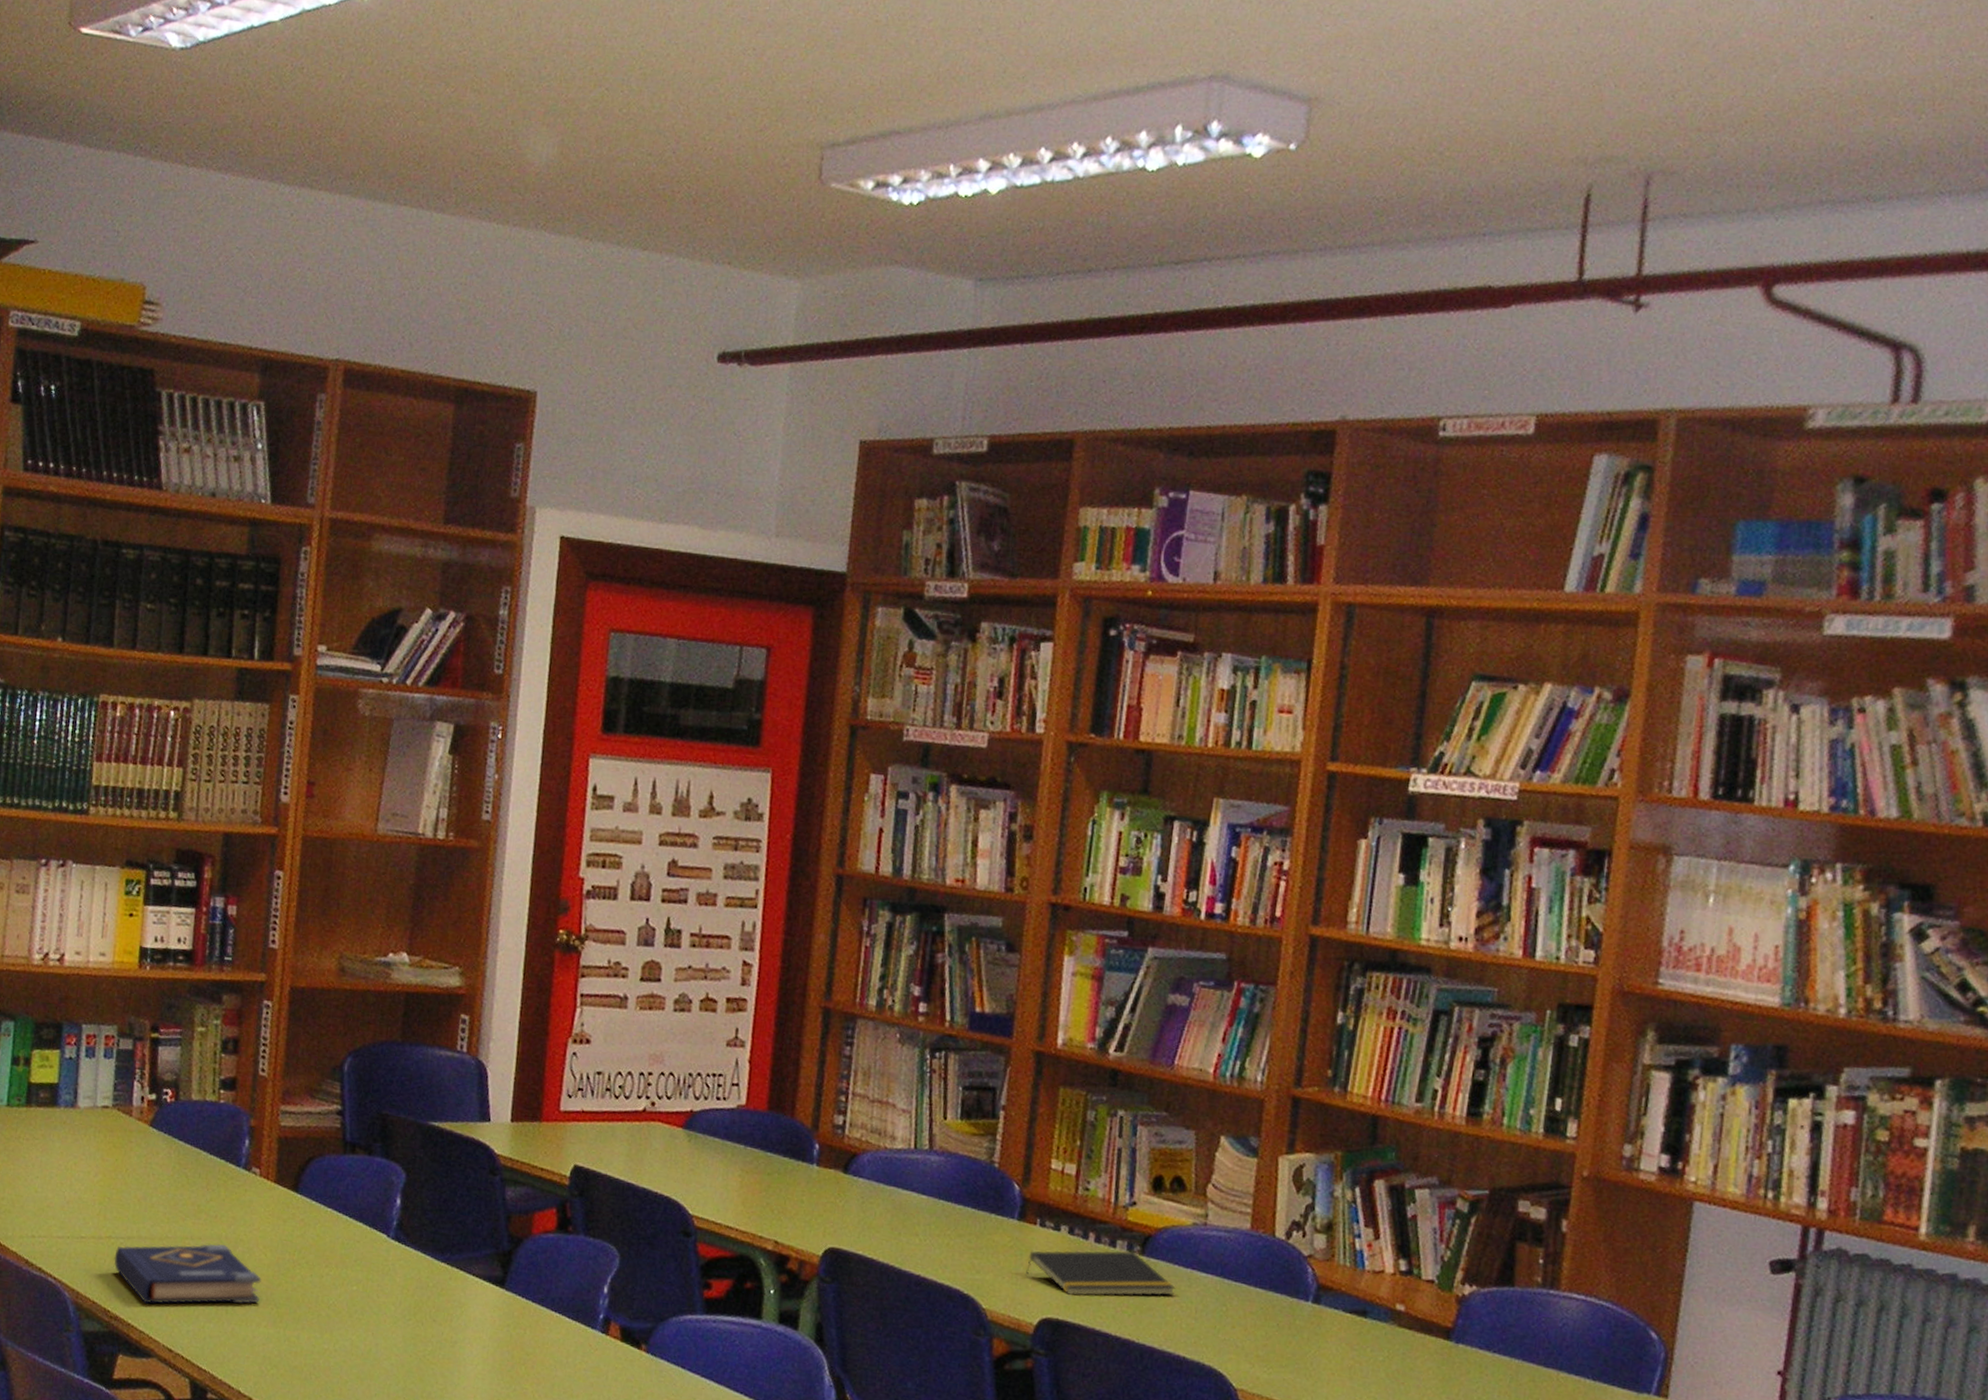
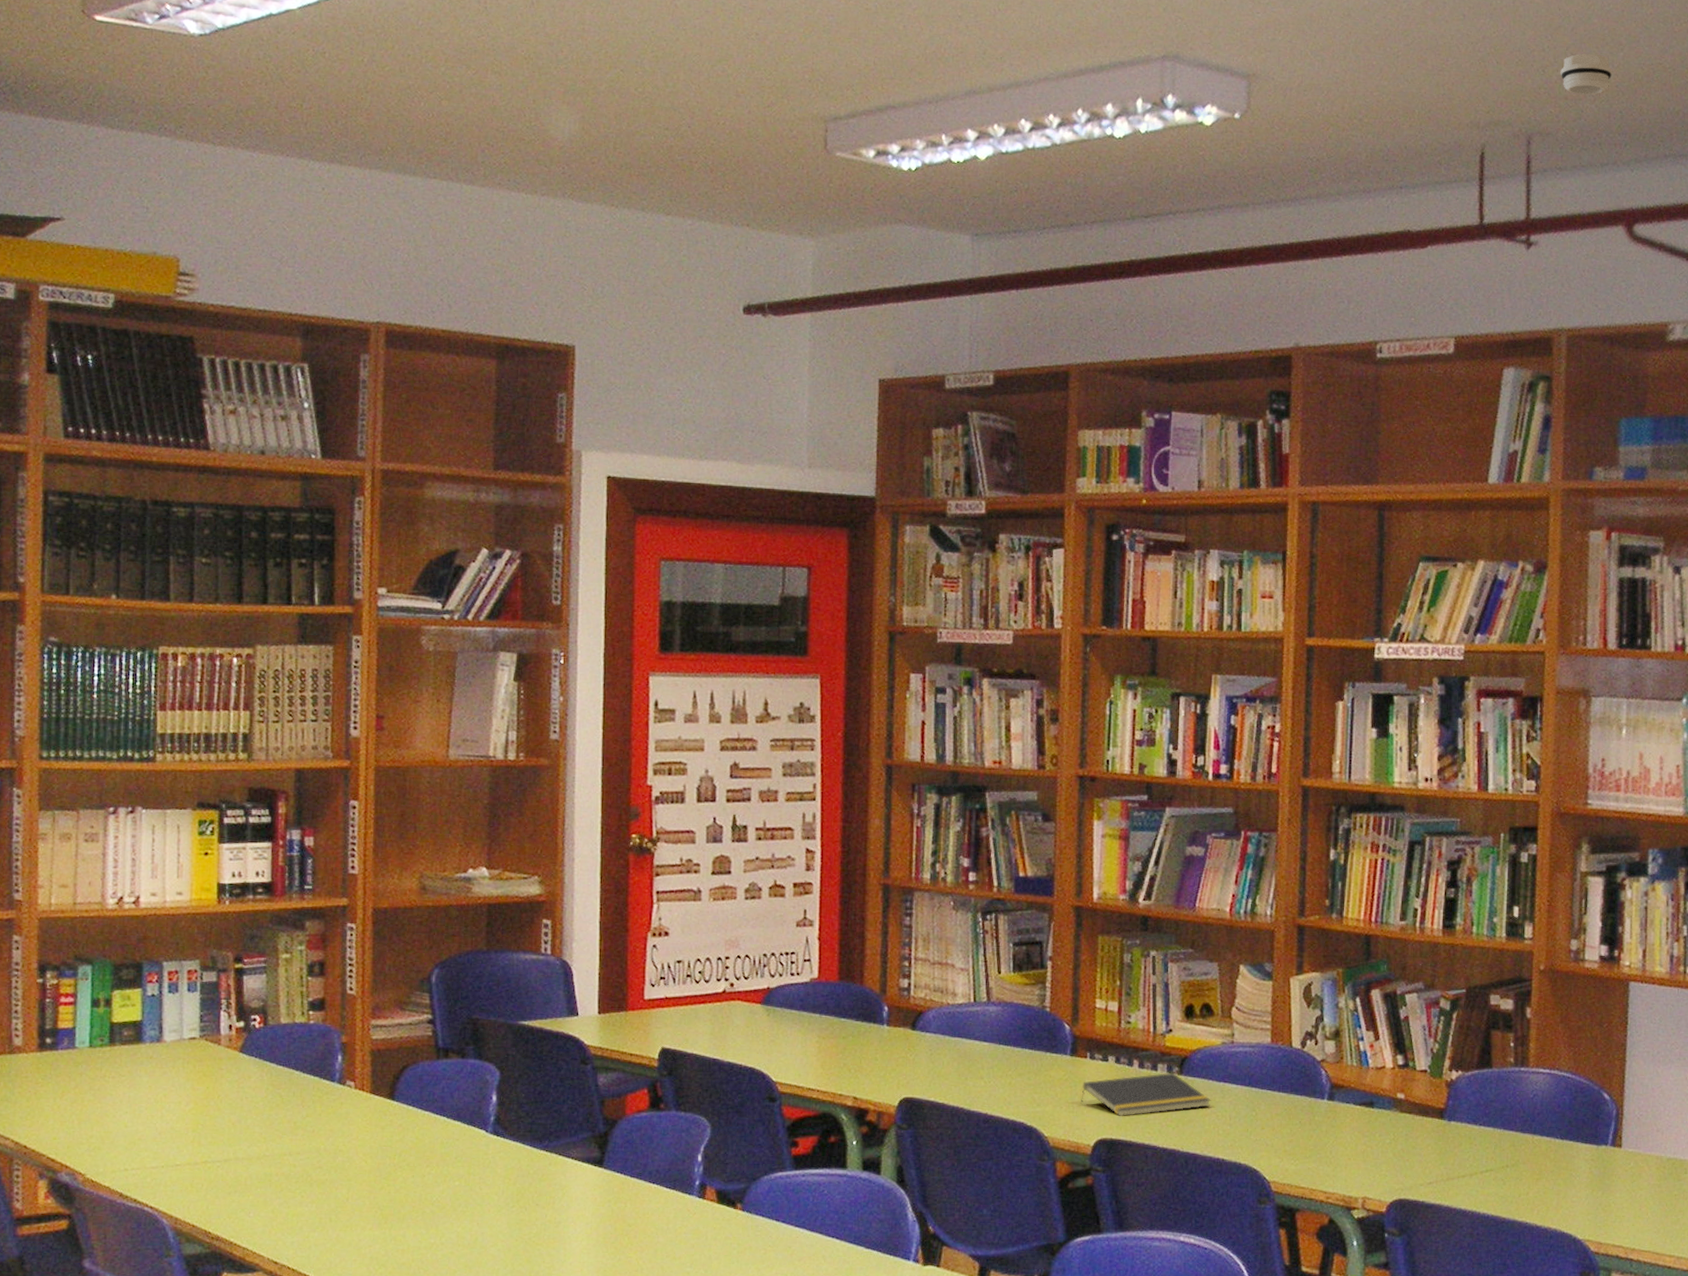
book: present [114,1244,262,1305] -> none [212,1157,363,1221]
smoke detector: none [1694,75,1762,127] -> present [1560,53,1613,96]

